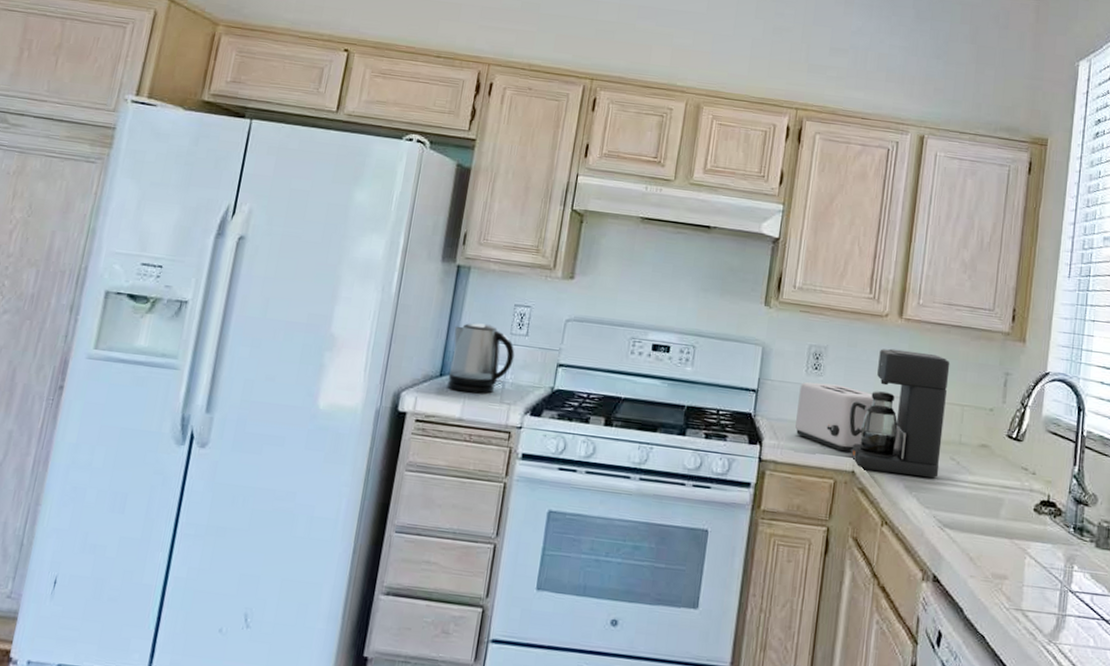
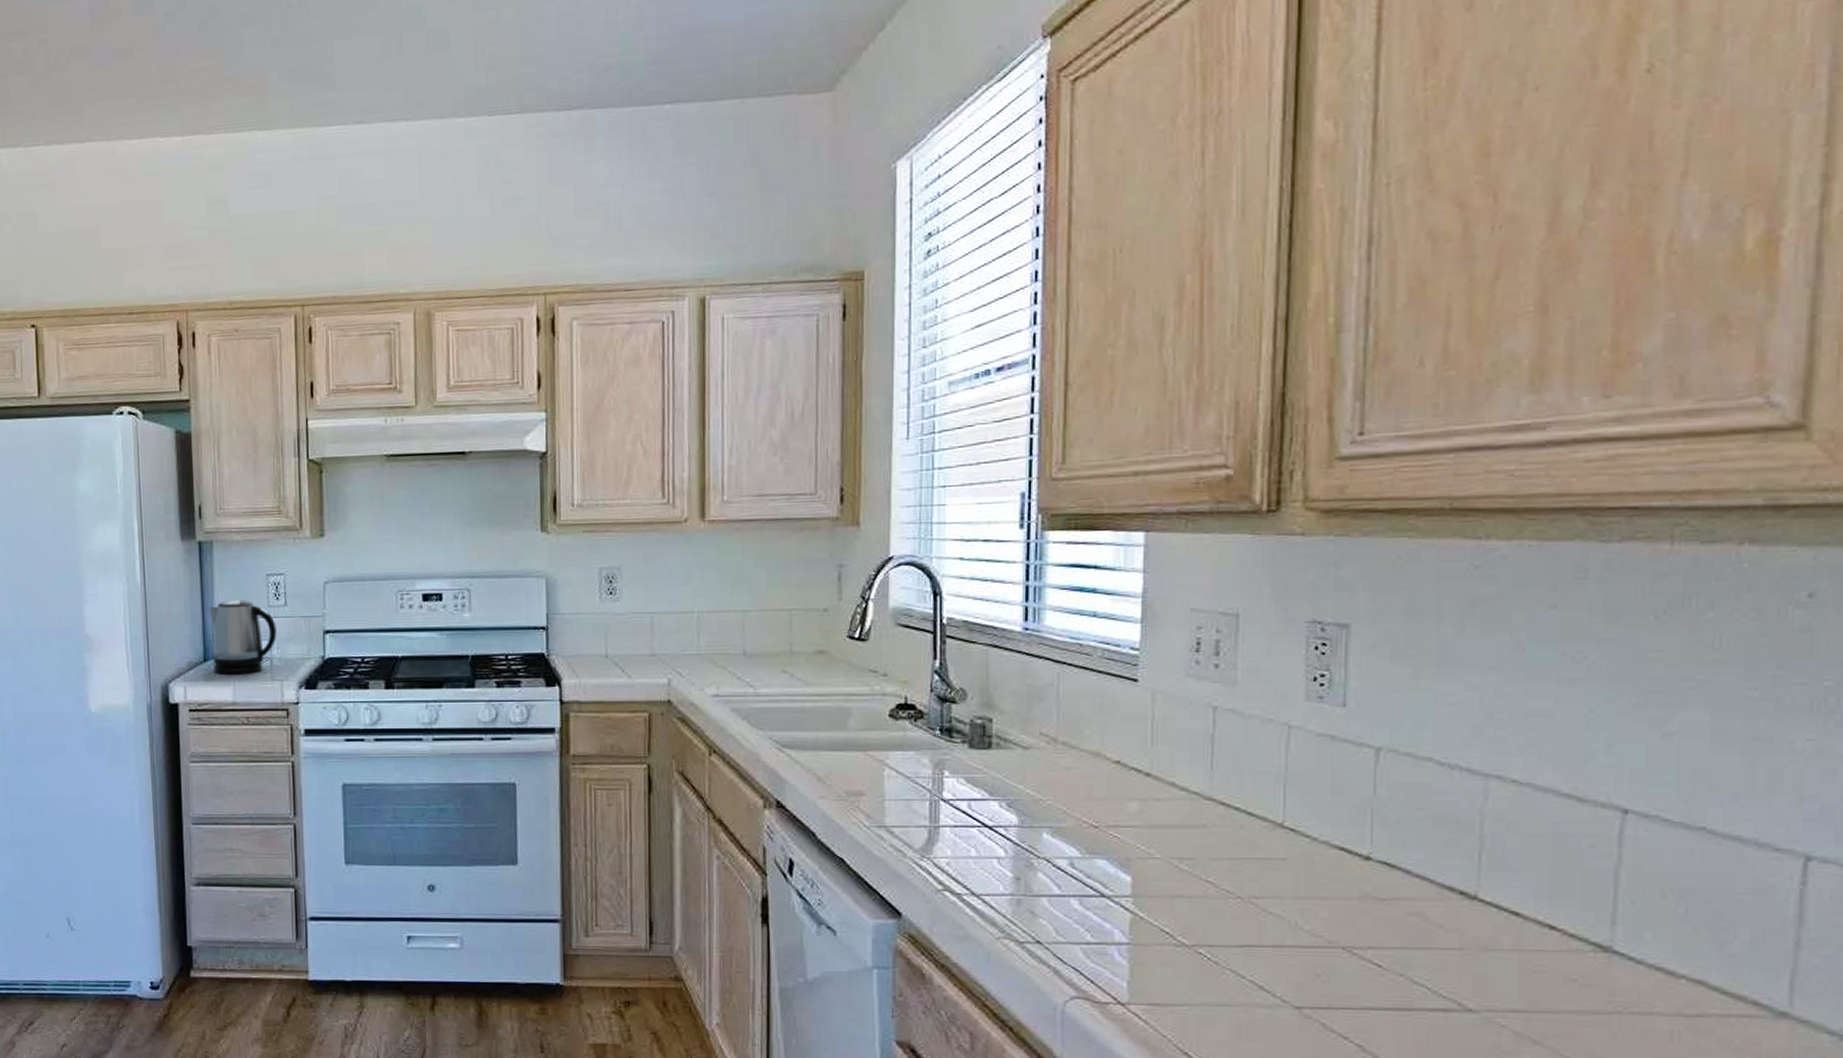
toaster: present [795,382,874,452] -> none [595,608,683,681]
coffee maker: present [849,348,950,478] -> none [657,556,770,697]

